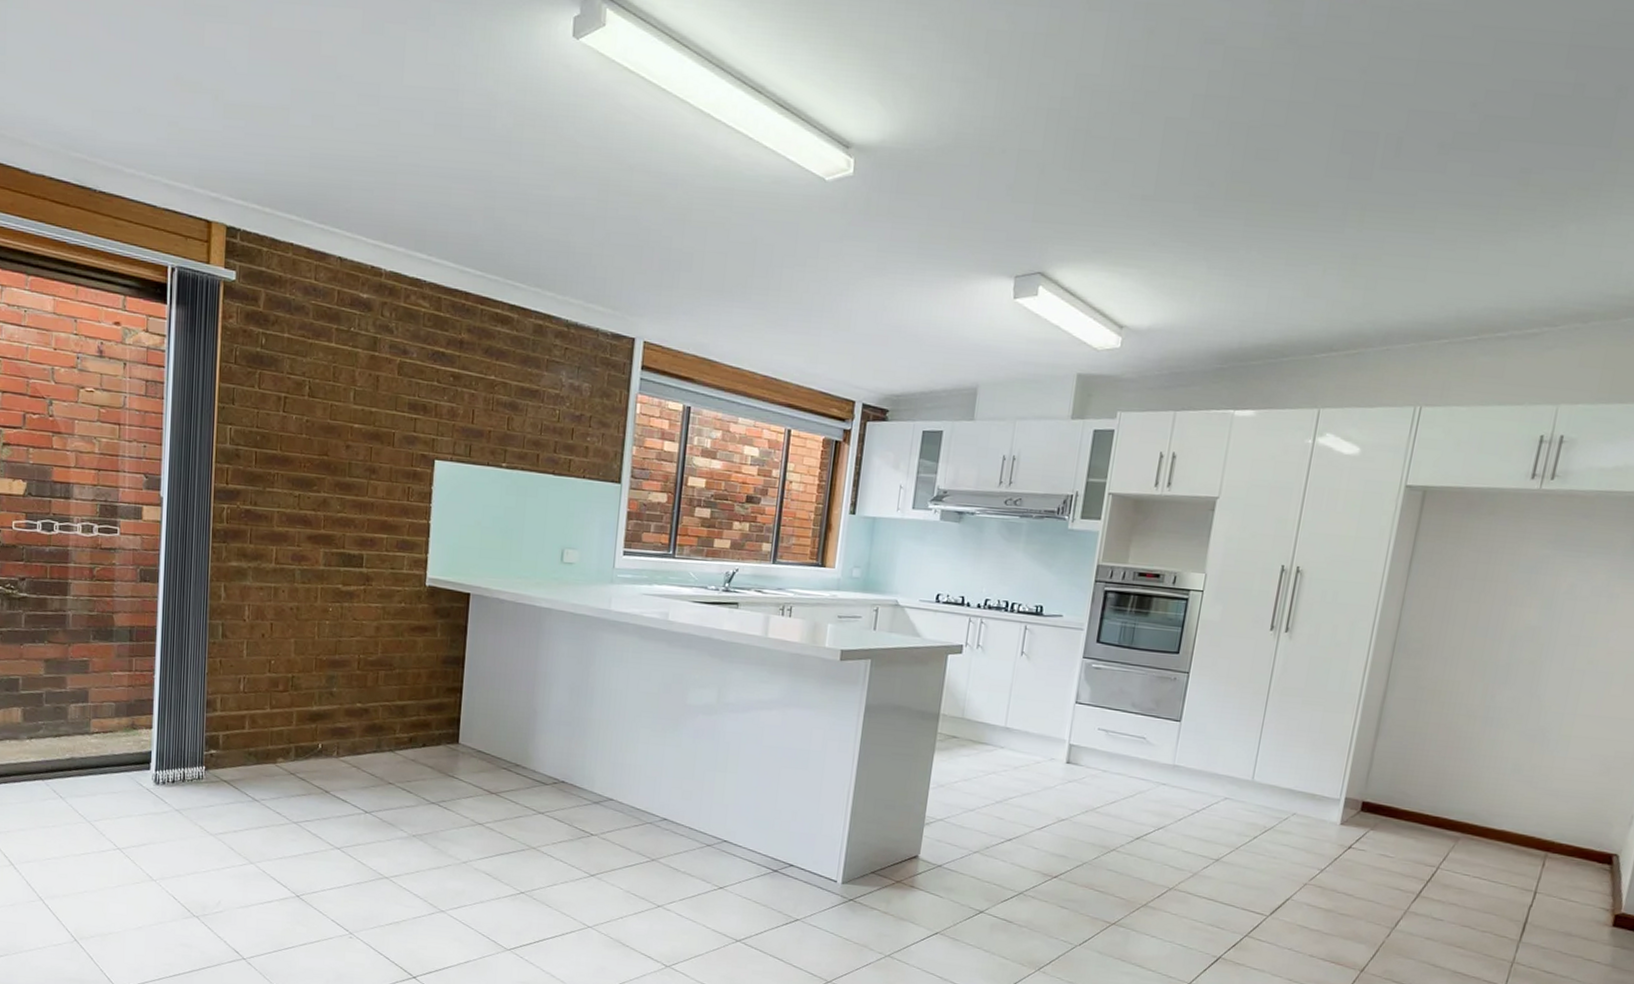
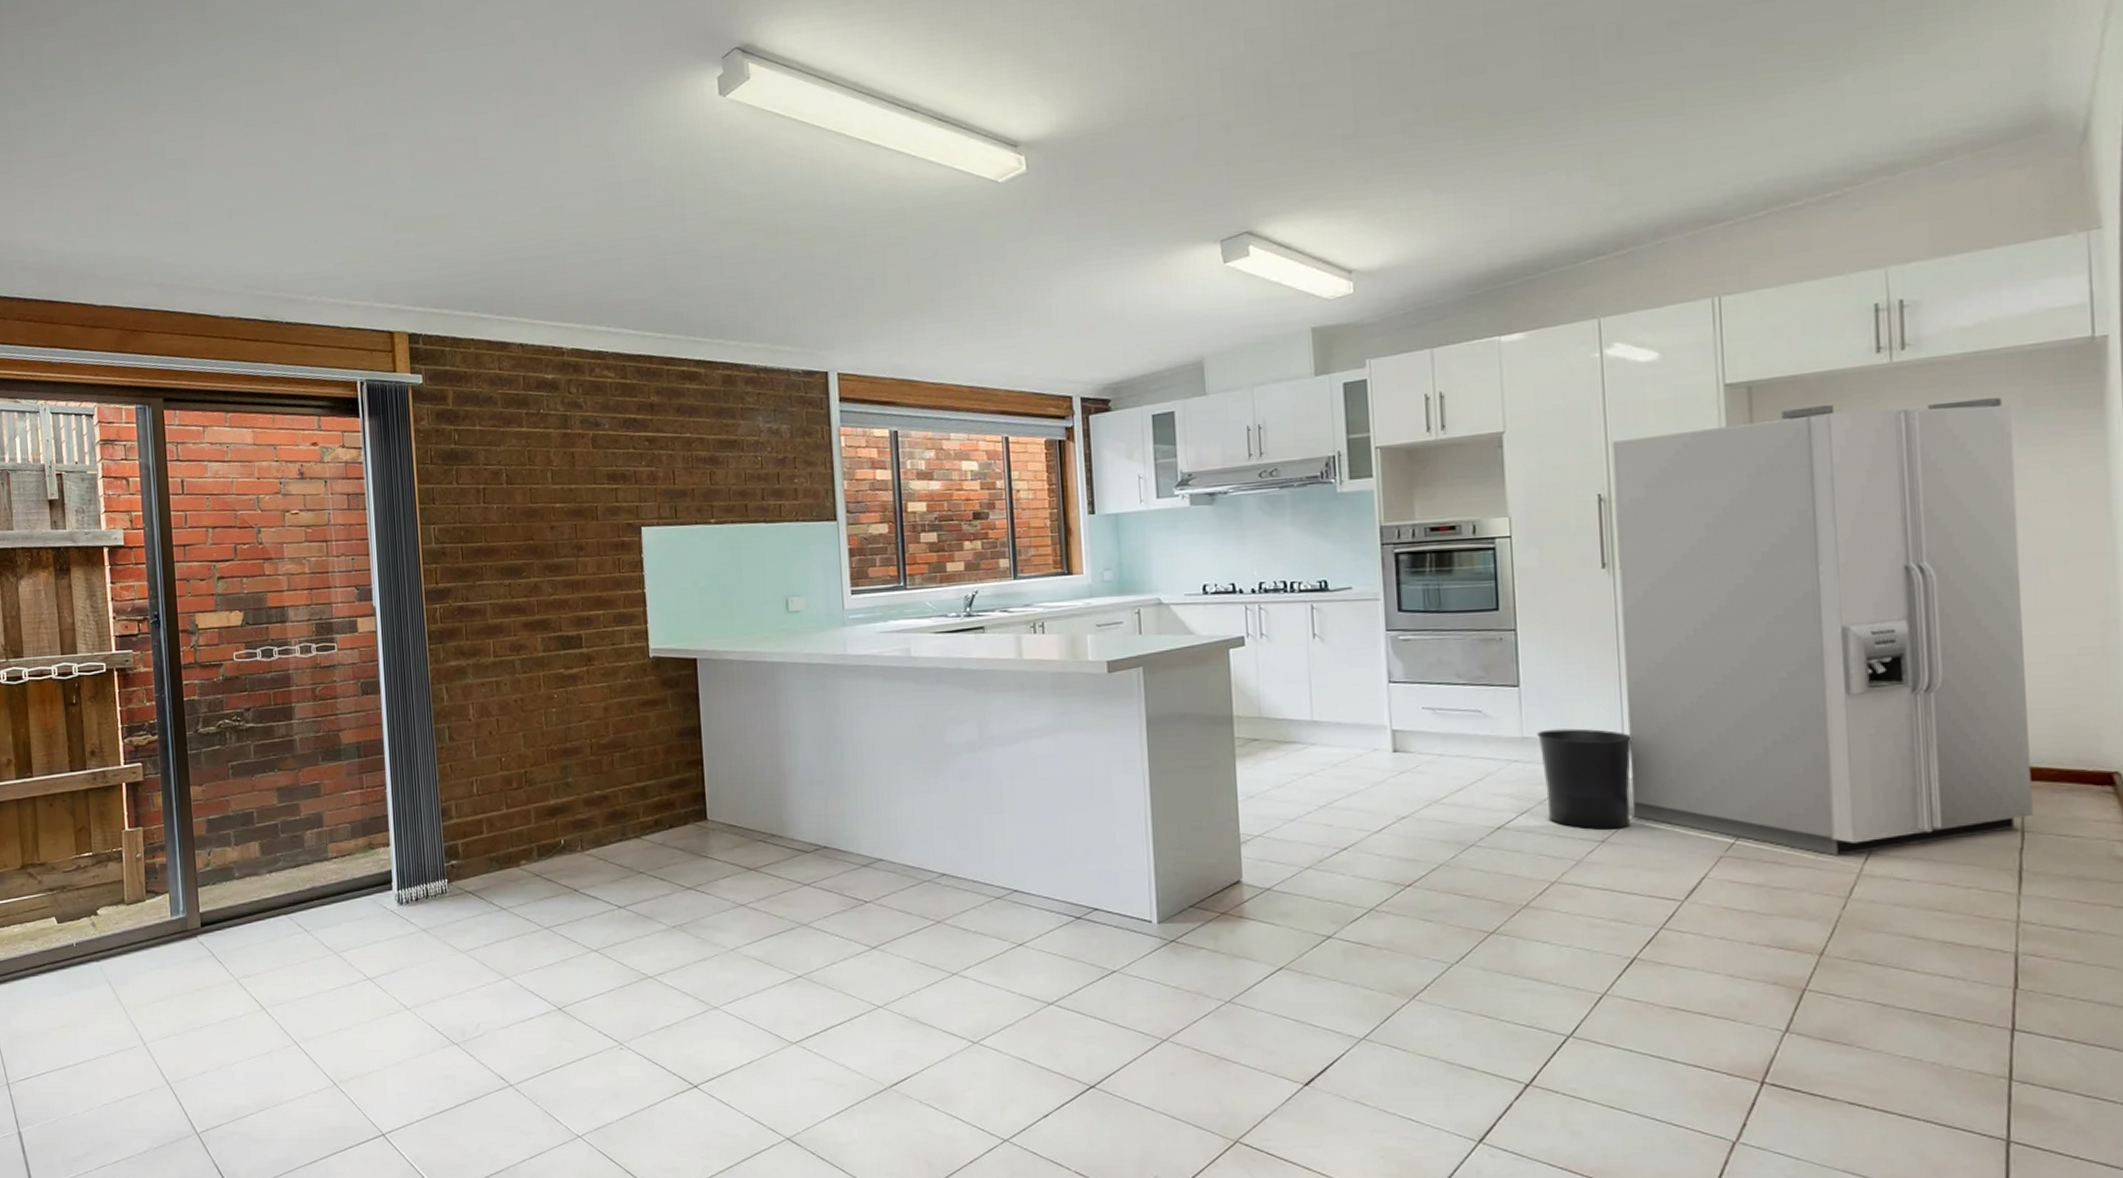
waste bin: none [1180,761,1262,851] -> present [1537,728,1633,830]
refrigerator: none [1247,516,1621,895] -> present [1612,398,2033,857]

